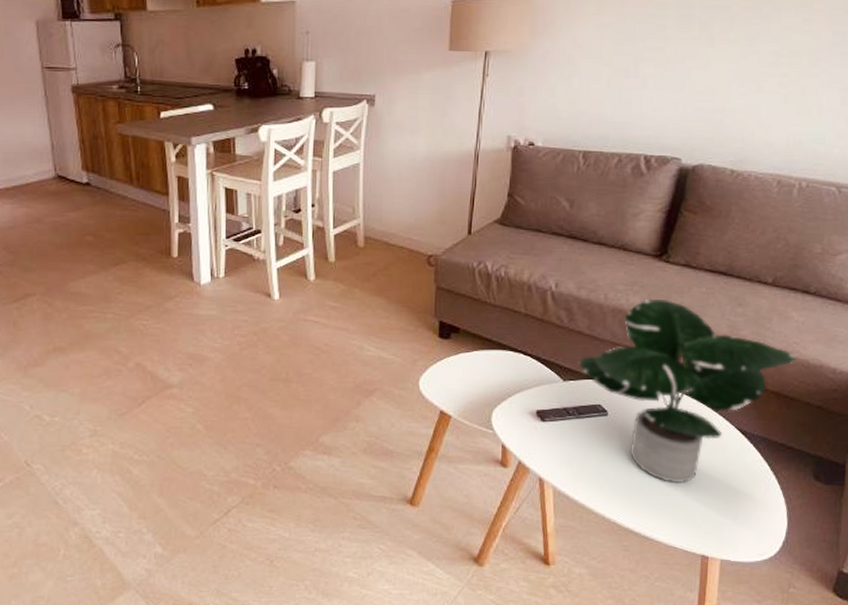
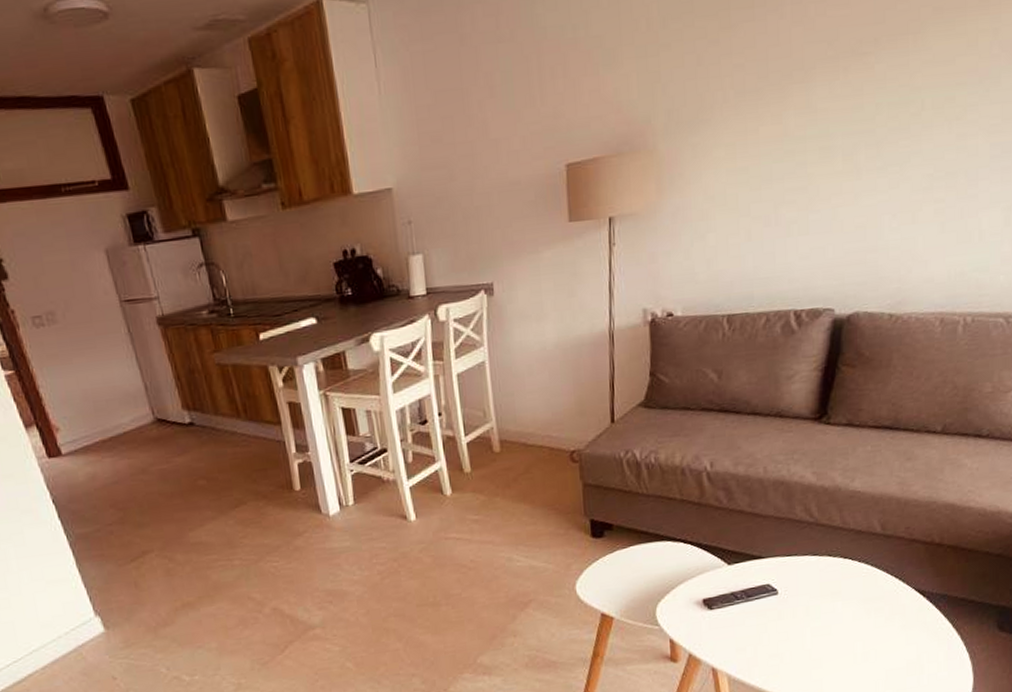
potted plant: present [578,299,795,484] -> none [742,464,971,654]

